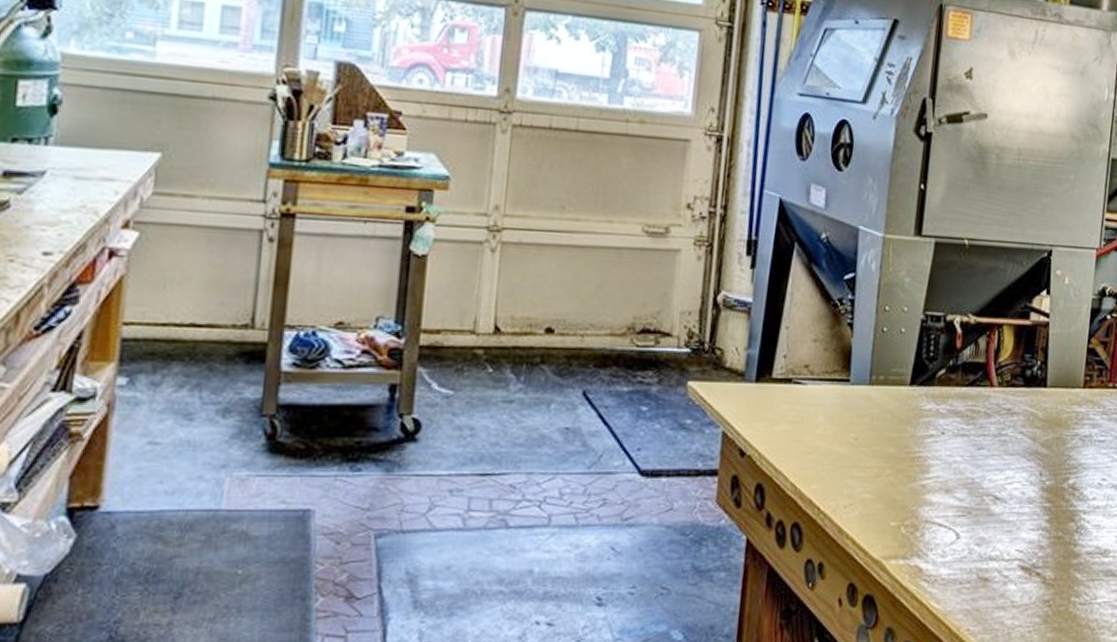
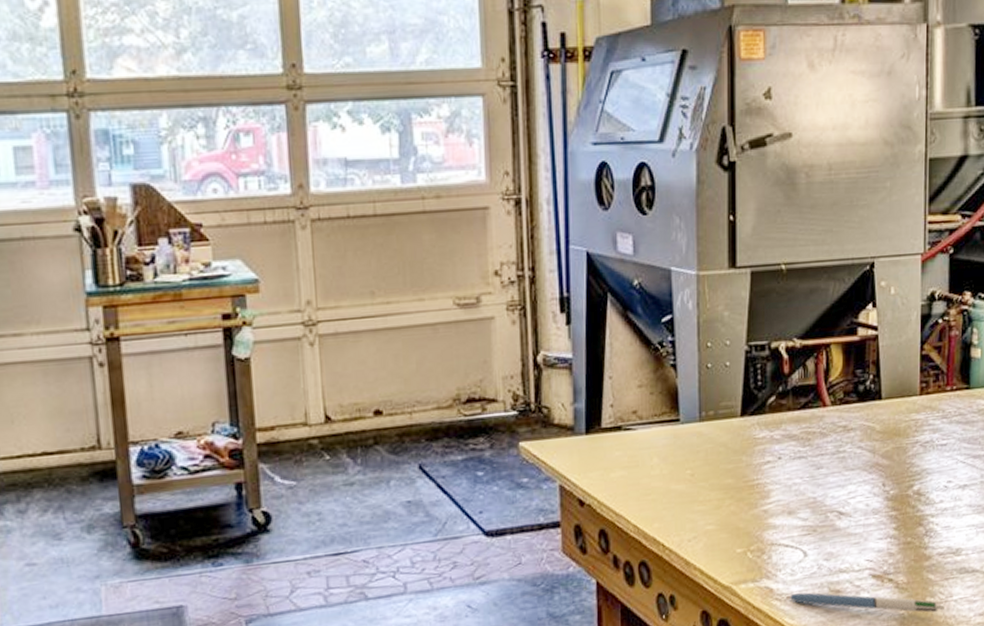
pen: none [934,575,1088,614] -> present [786,592,944,613]

